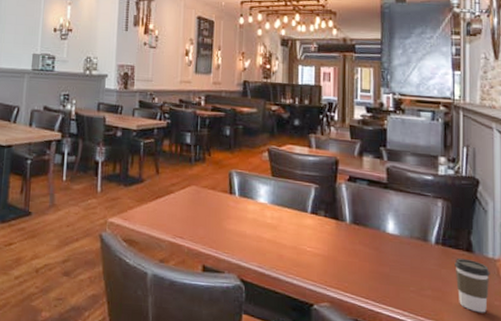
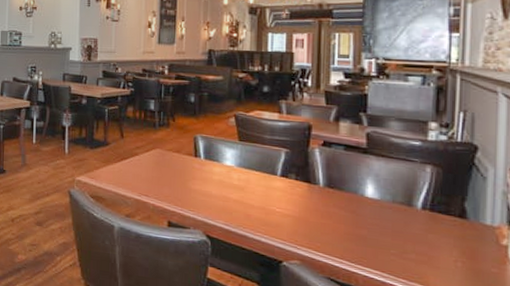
coffee cup: present [455,258,490,313] -> none [444,223,487,279]

